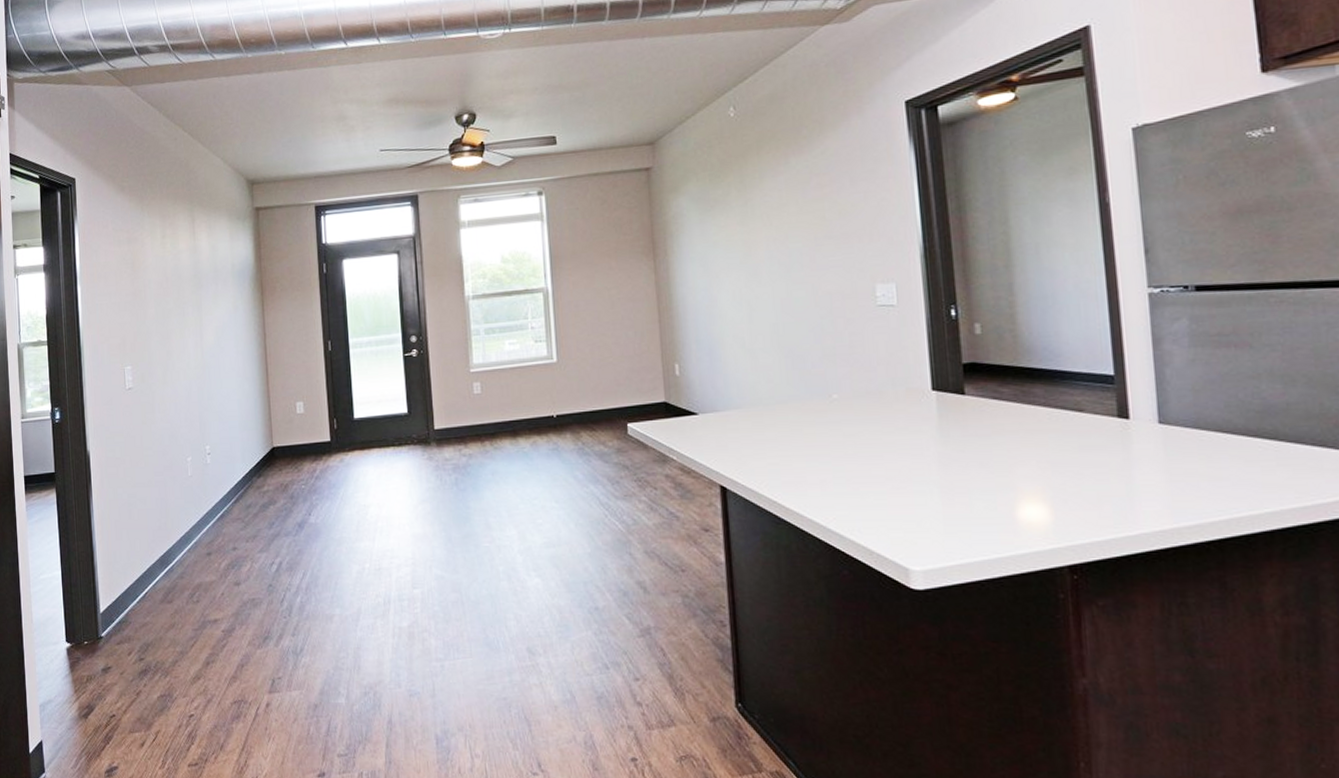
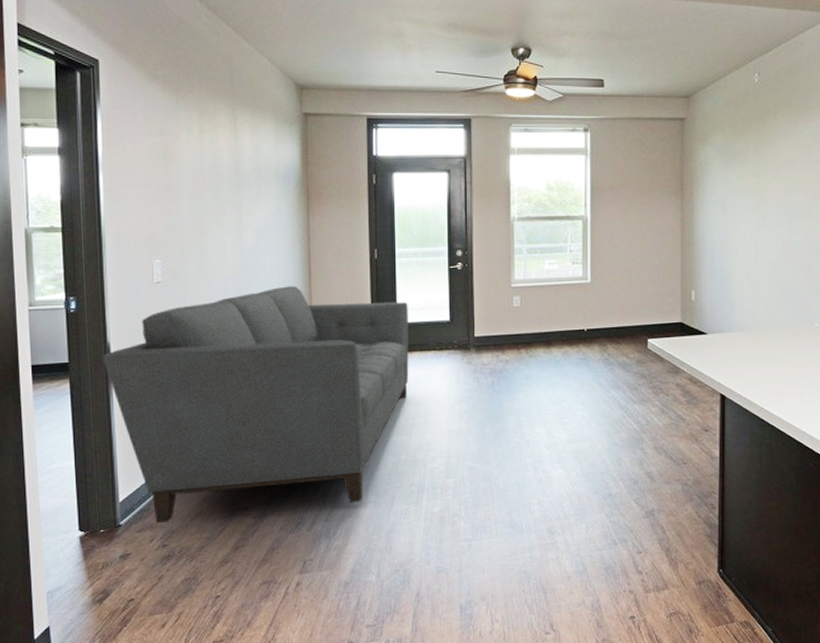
sofa: none [83,385,369,636] -> present [102,286,409,523]

